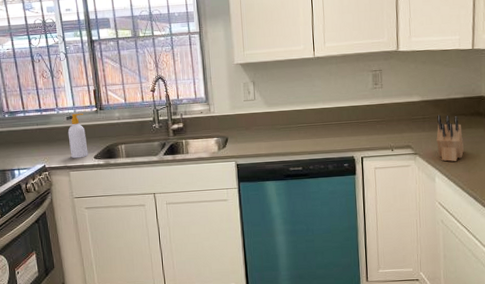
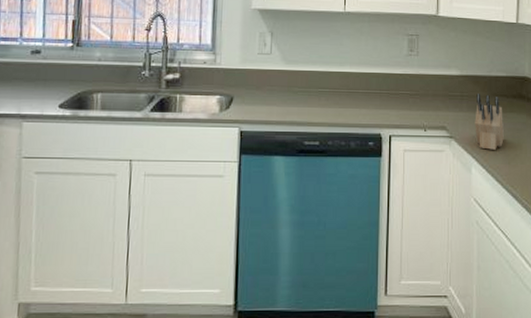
soap bottle: present [67,113,88,159] -> none [28,47,54,106]

